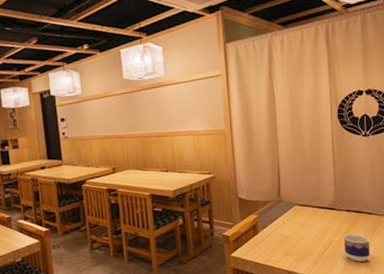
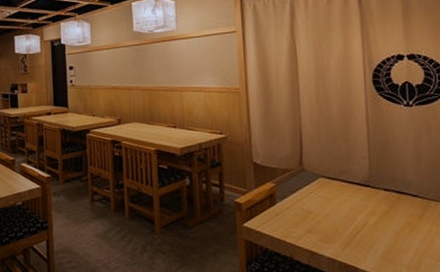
cup: present [343,233,370,262] -> none [380,217,416,252]

